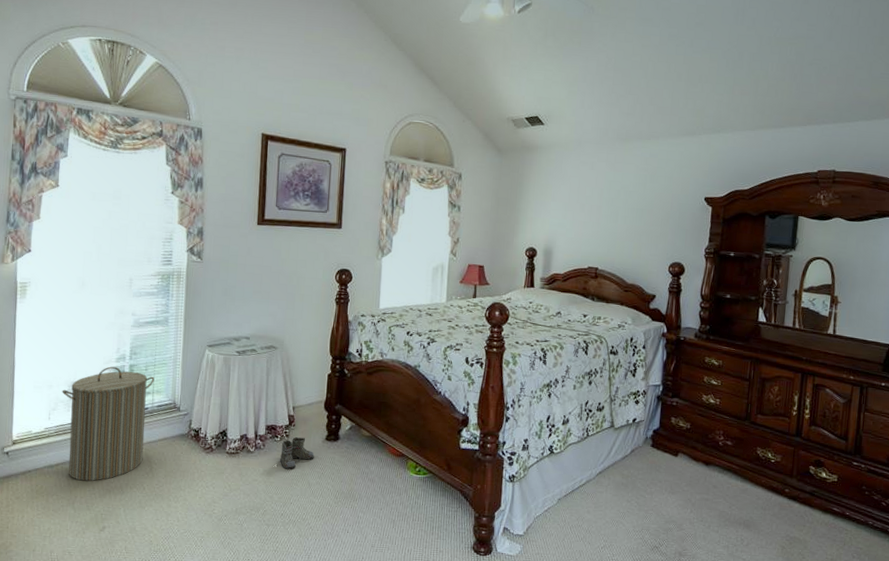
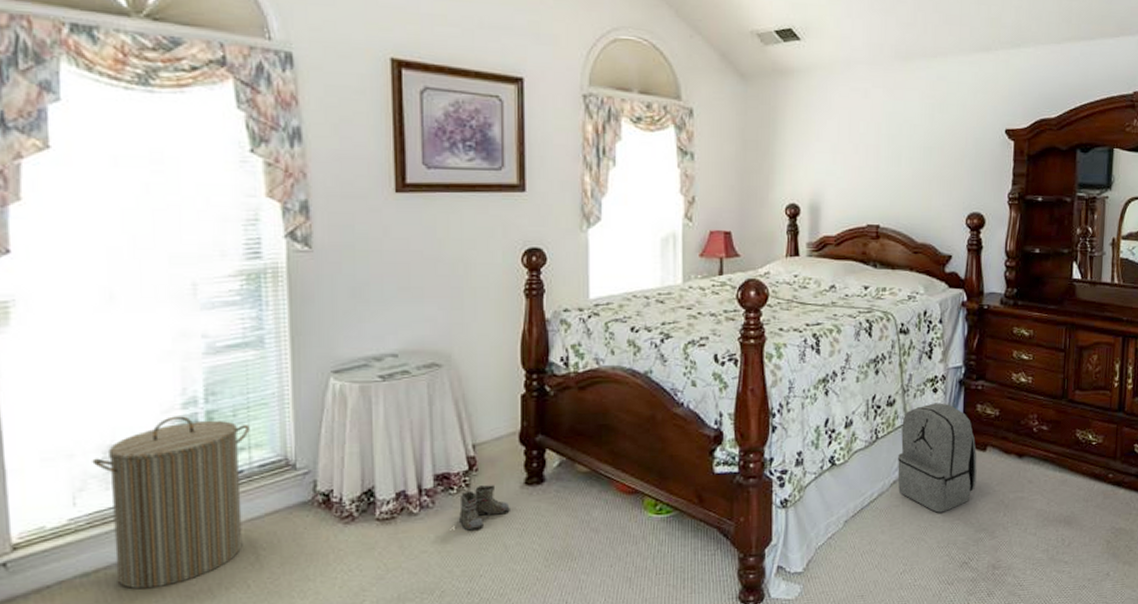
backpack: none [603,412,670,503] -> present [897,403,977,513]

